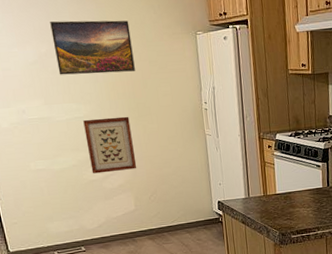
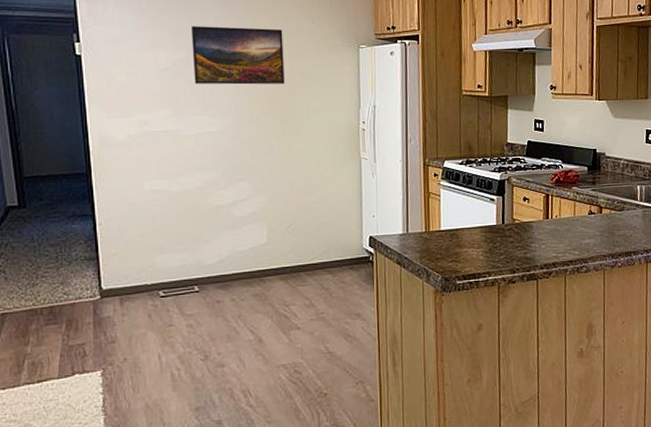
wall art: present [83,116,137,174] -> none [216,133,275,198]

